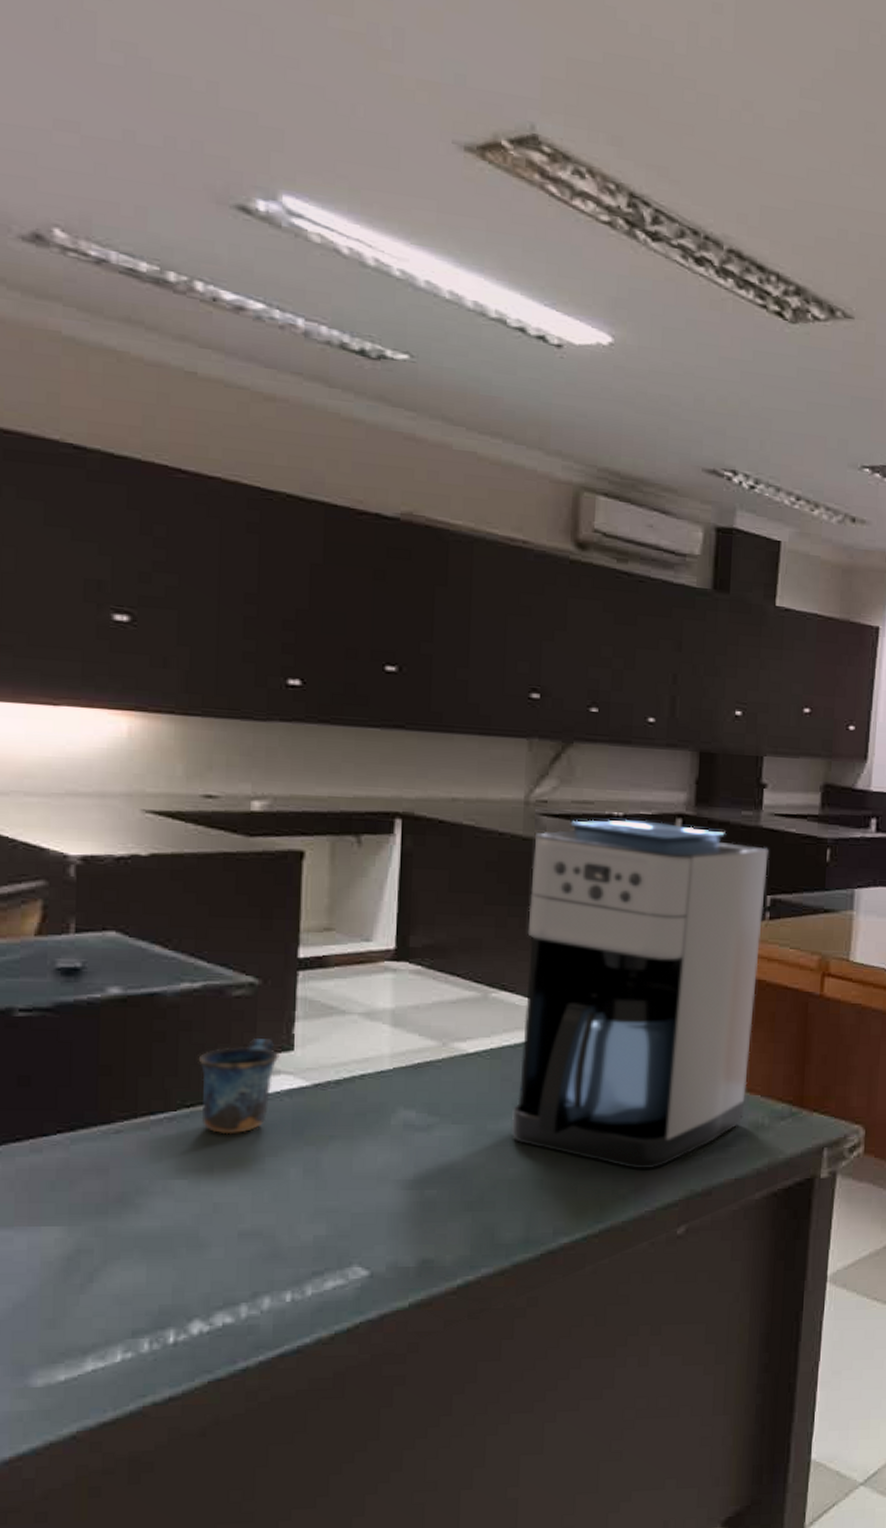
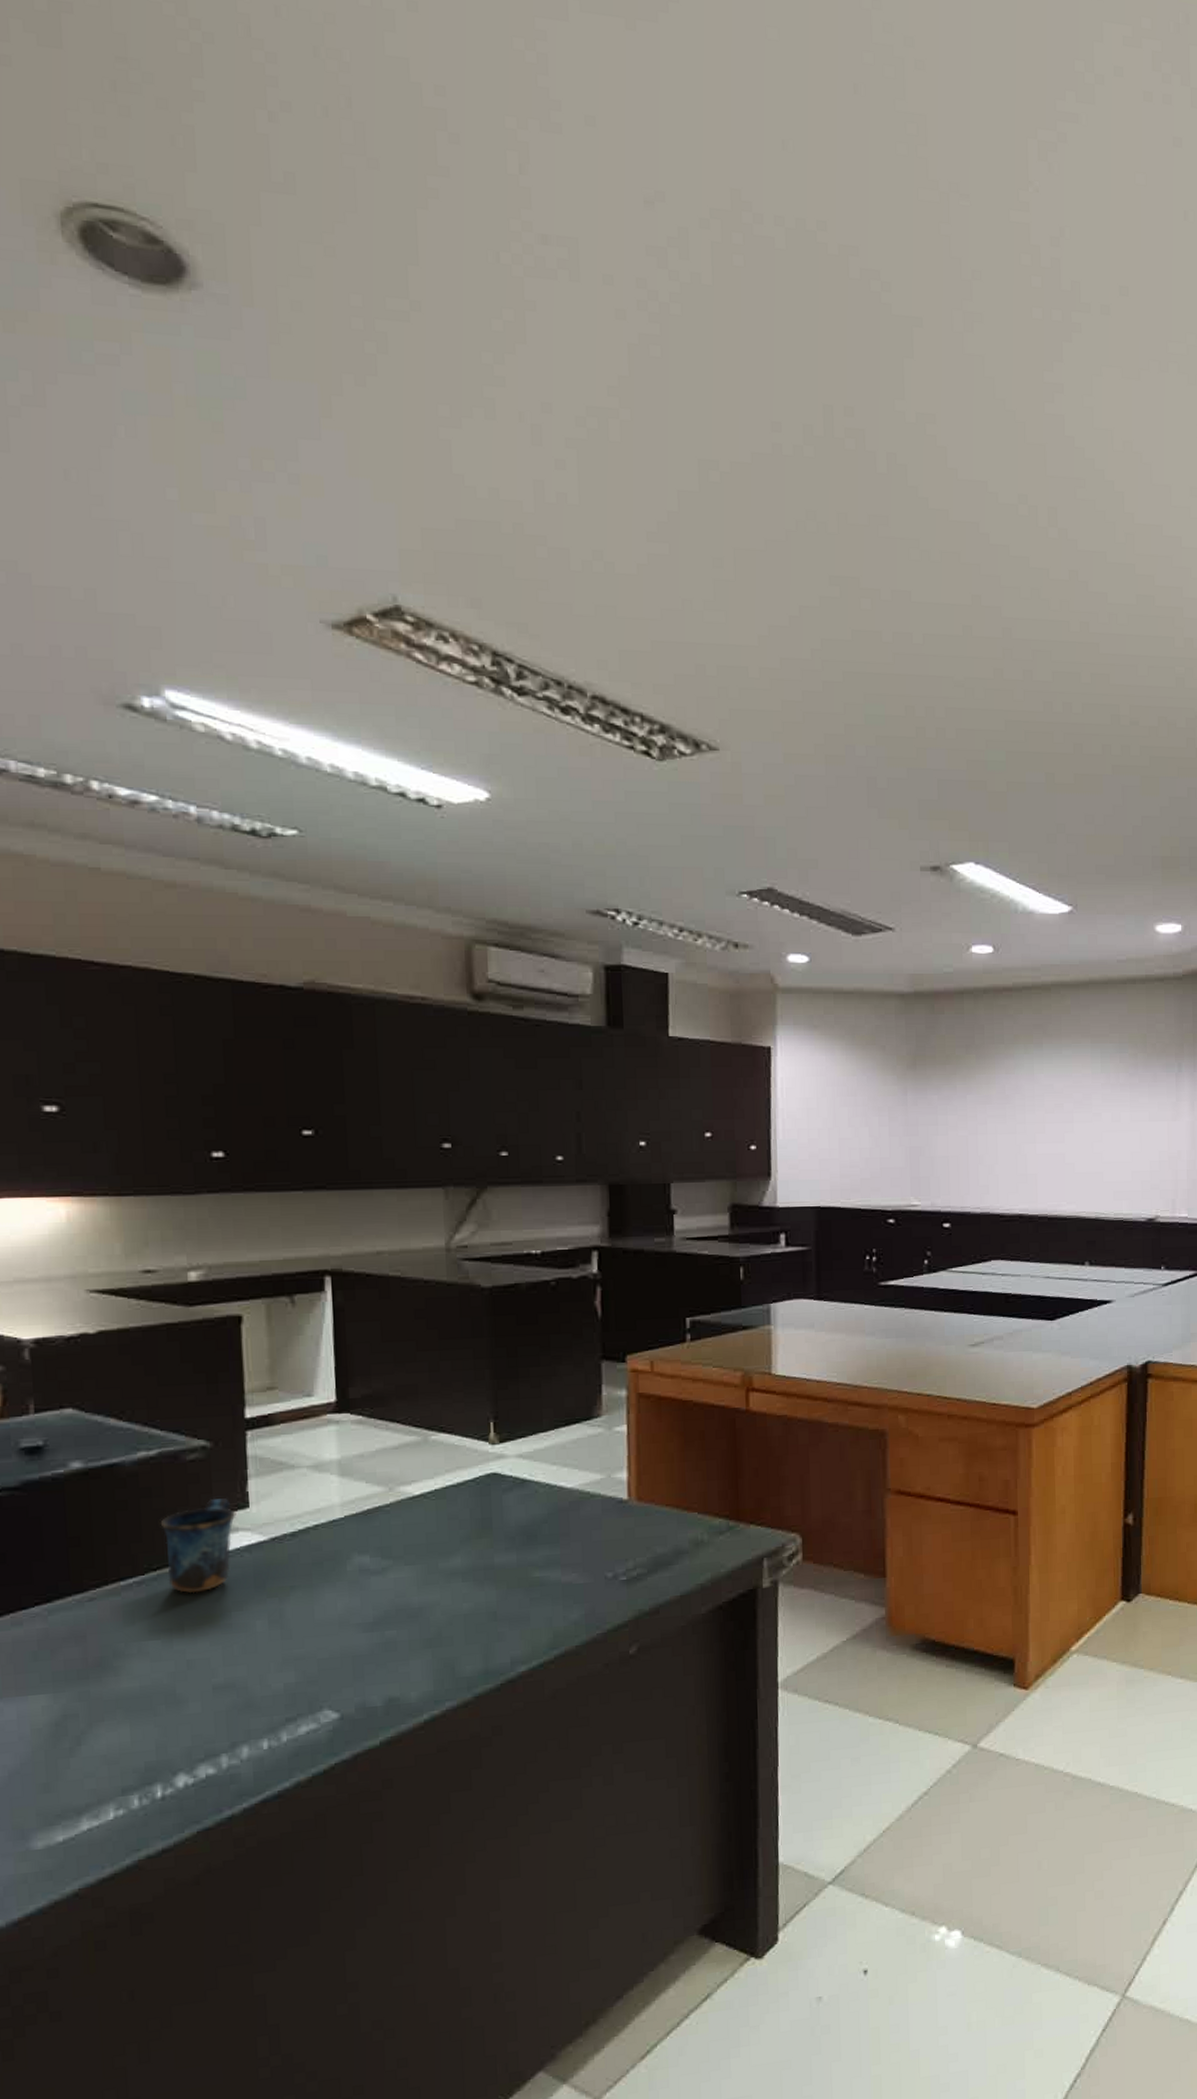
coffee maker: present [511,818,769,1169] -> none [458,1255,685,1594]

